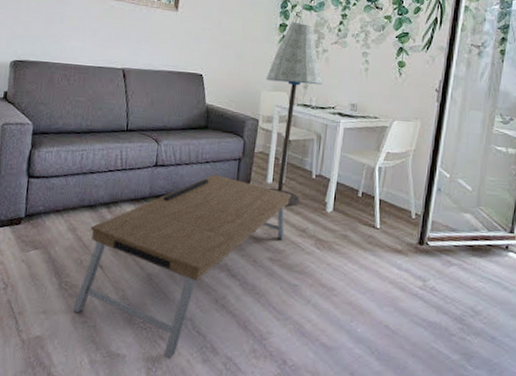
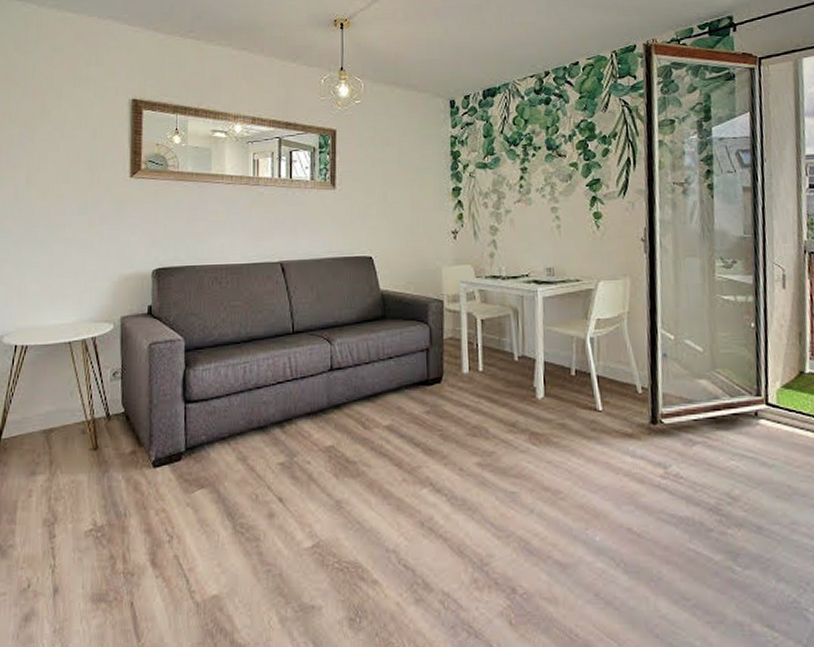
coffee table: present [72,174,292,359] -> none [252,371,494,605]
floor lamp: present [266,21,324,206] -> none [445,183,513,398]

